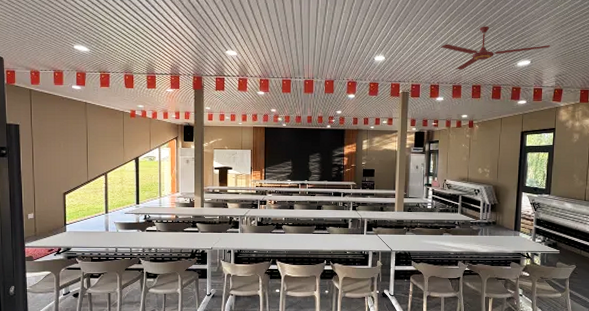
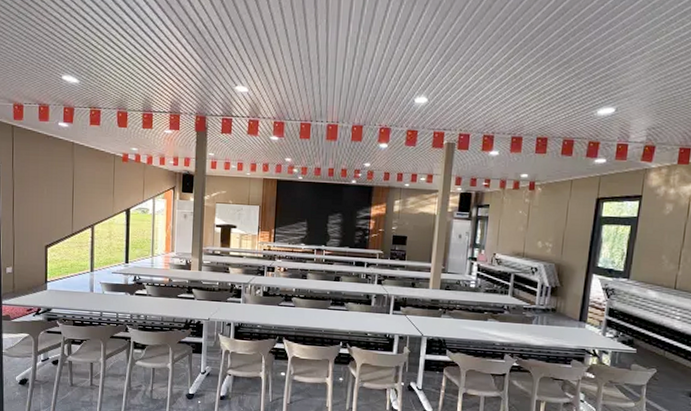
ceiling fan: present [441,26,551,70] -> none [500,62,644,118]

